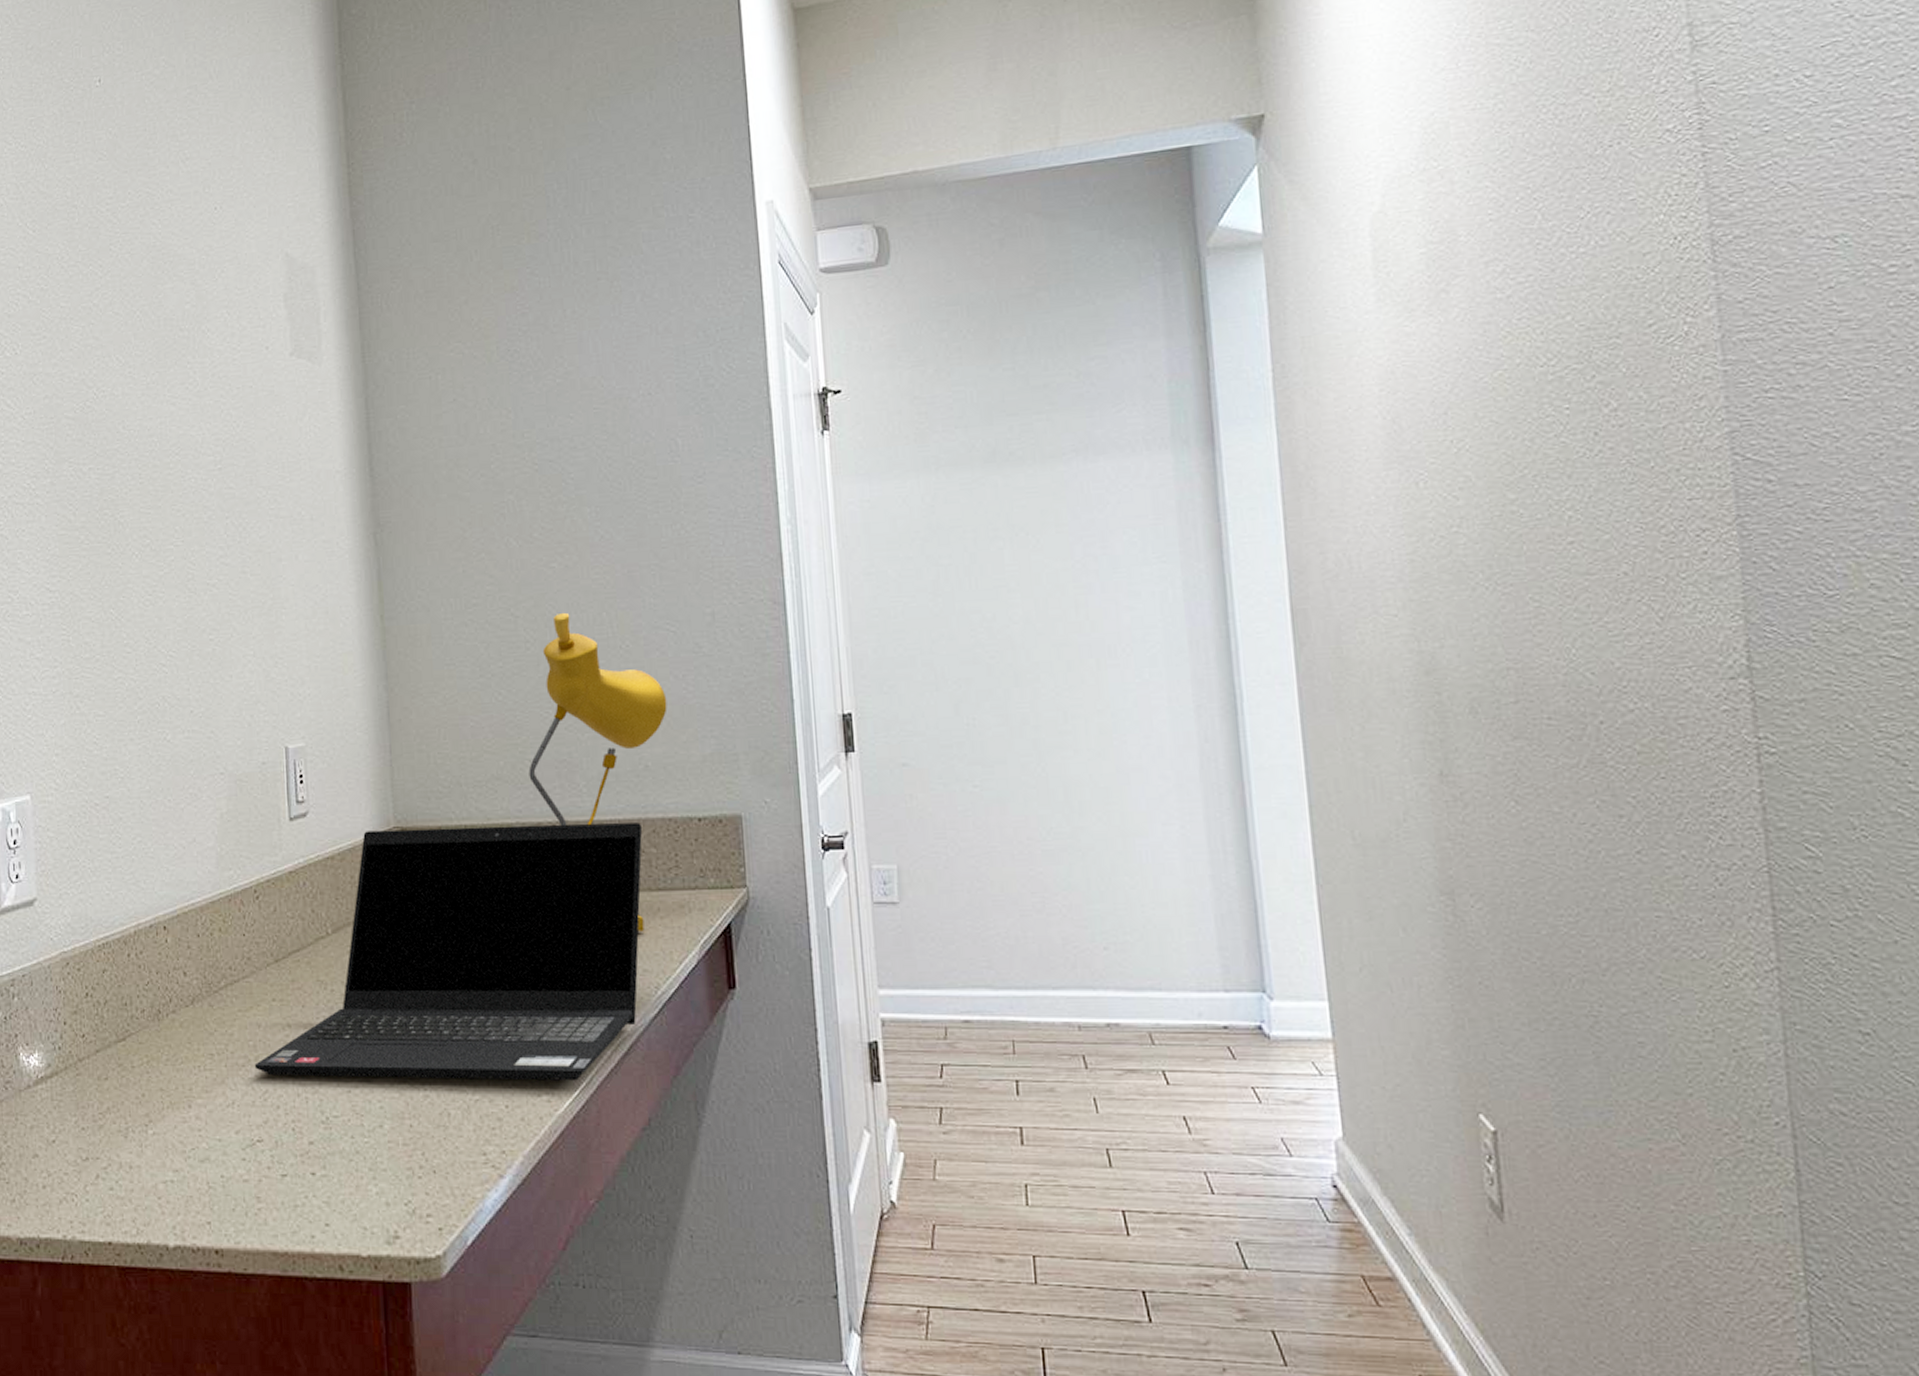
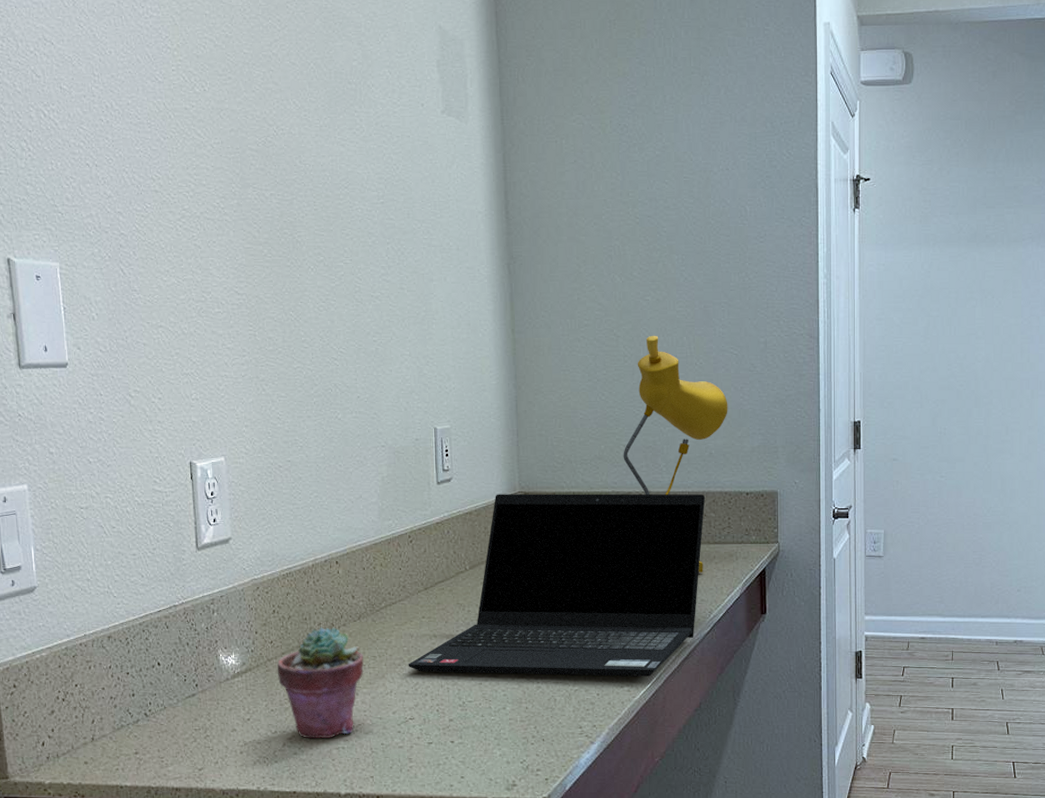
potted succulent: none [90,1015,198,1169] -> present [277,627,364,739]

